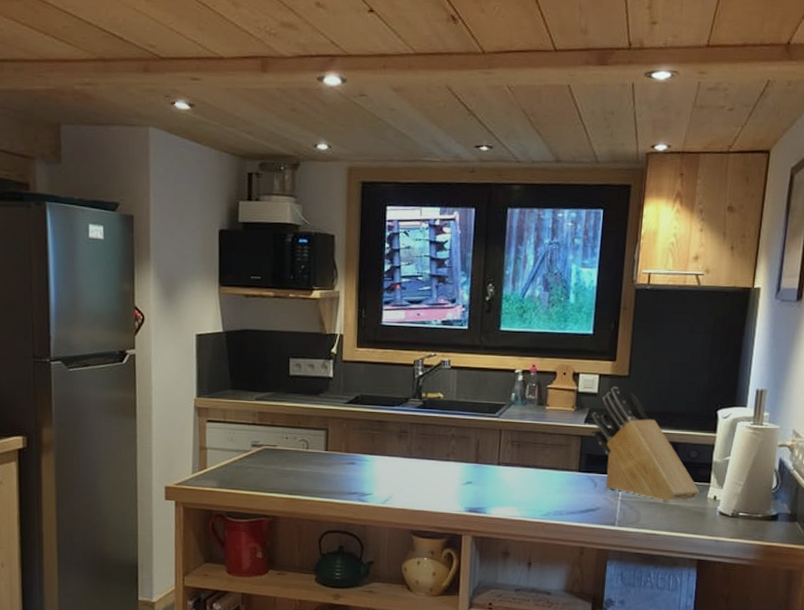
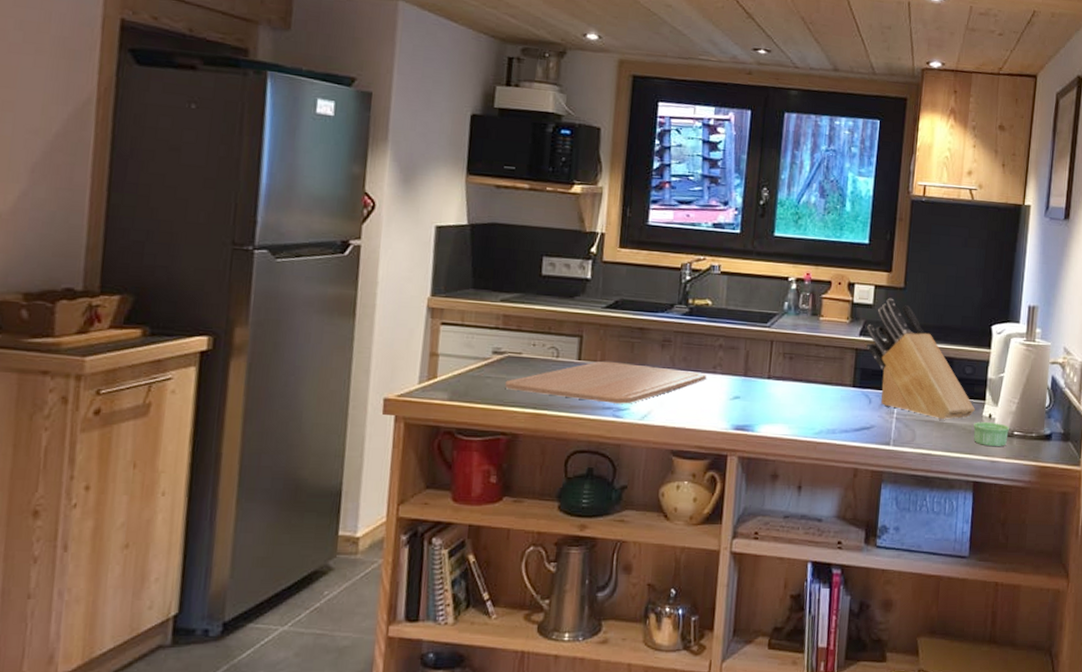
chopping board: none [264,451,440,490] -> present [505,360,706,404]
ramekin: none [698,503,735,527] -> present [973,422,1010,447]

